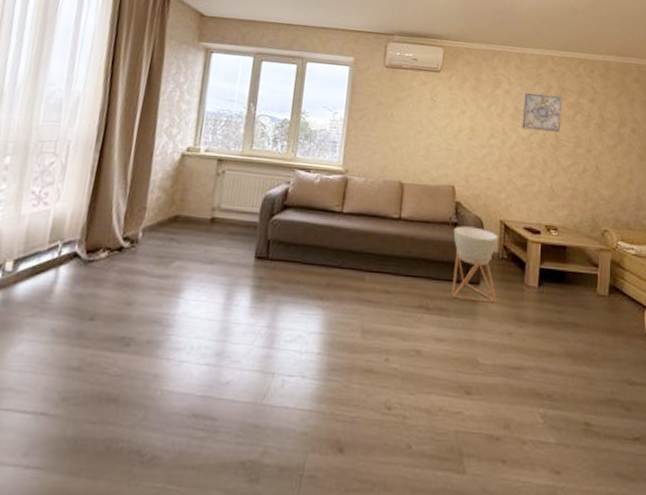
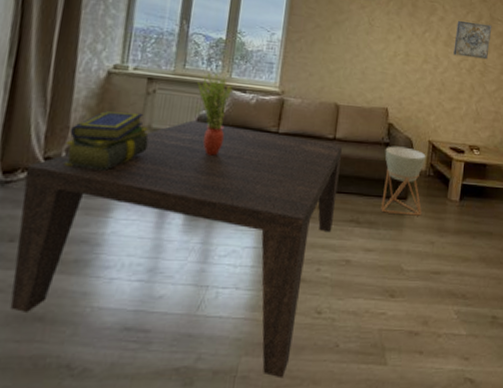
coffee table: none [87,200,409,481] -> present [9,120,343,379]
stack of books: none [140,192,218,251] -> present [64,111,149,171]
potted plant: none [264,153,298,236] -> present [197,73,233,156]

